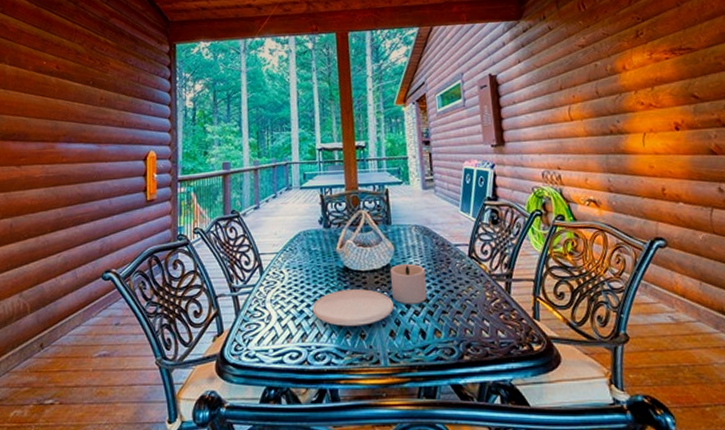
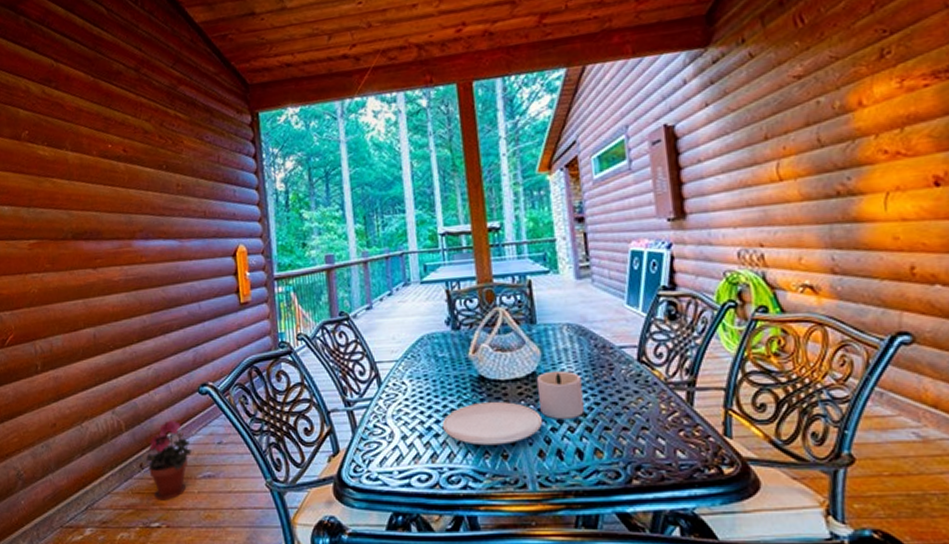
potted plant: none [47,303,90,379] -> present [146,420,192,501]

